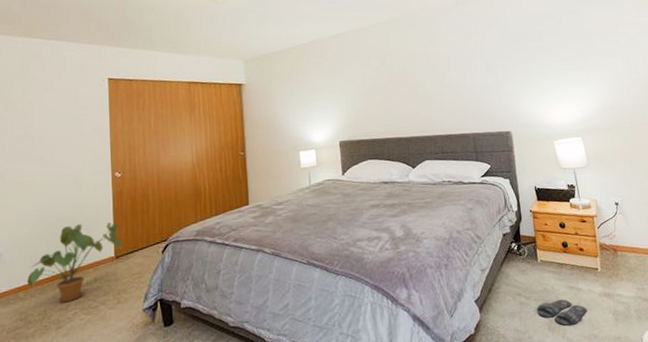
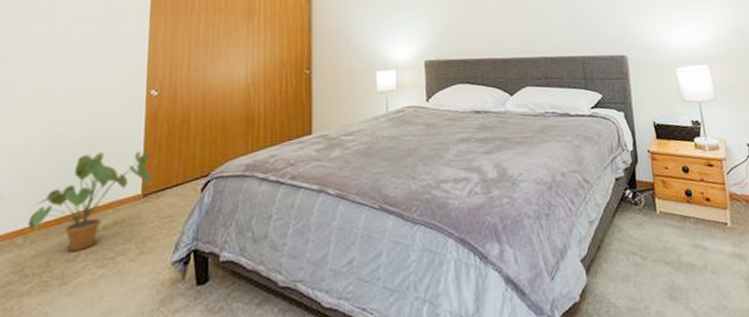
slippers: present [537,299,587,326] -> none [655,261,715,294]

